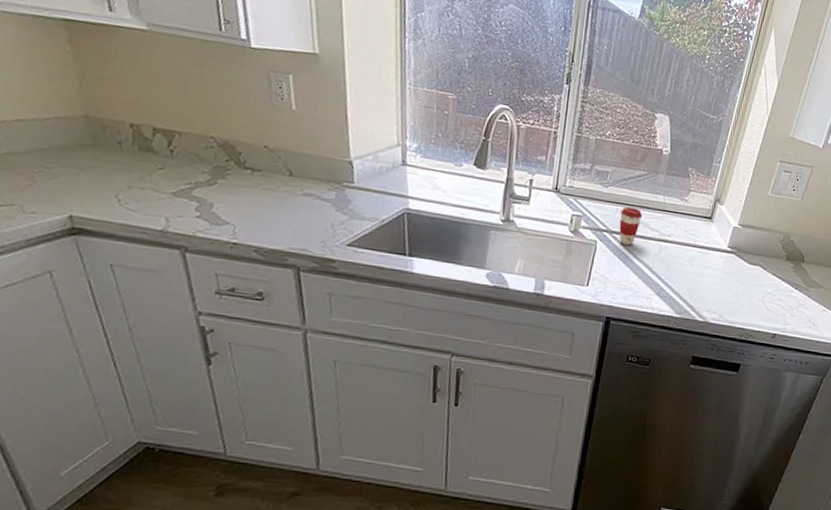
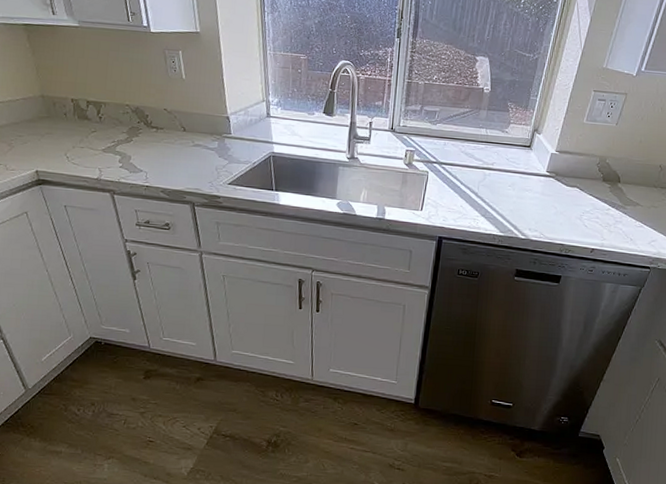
coffee cup: present [619,206,643,246] -> none [447,140,468,175]

